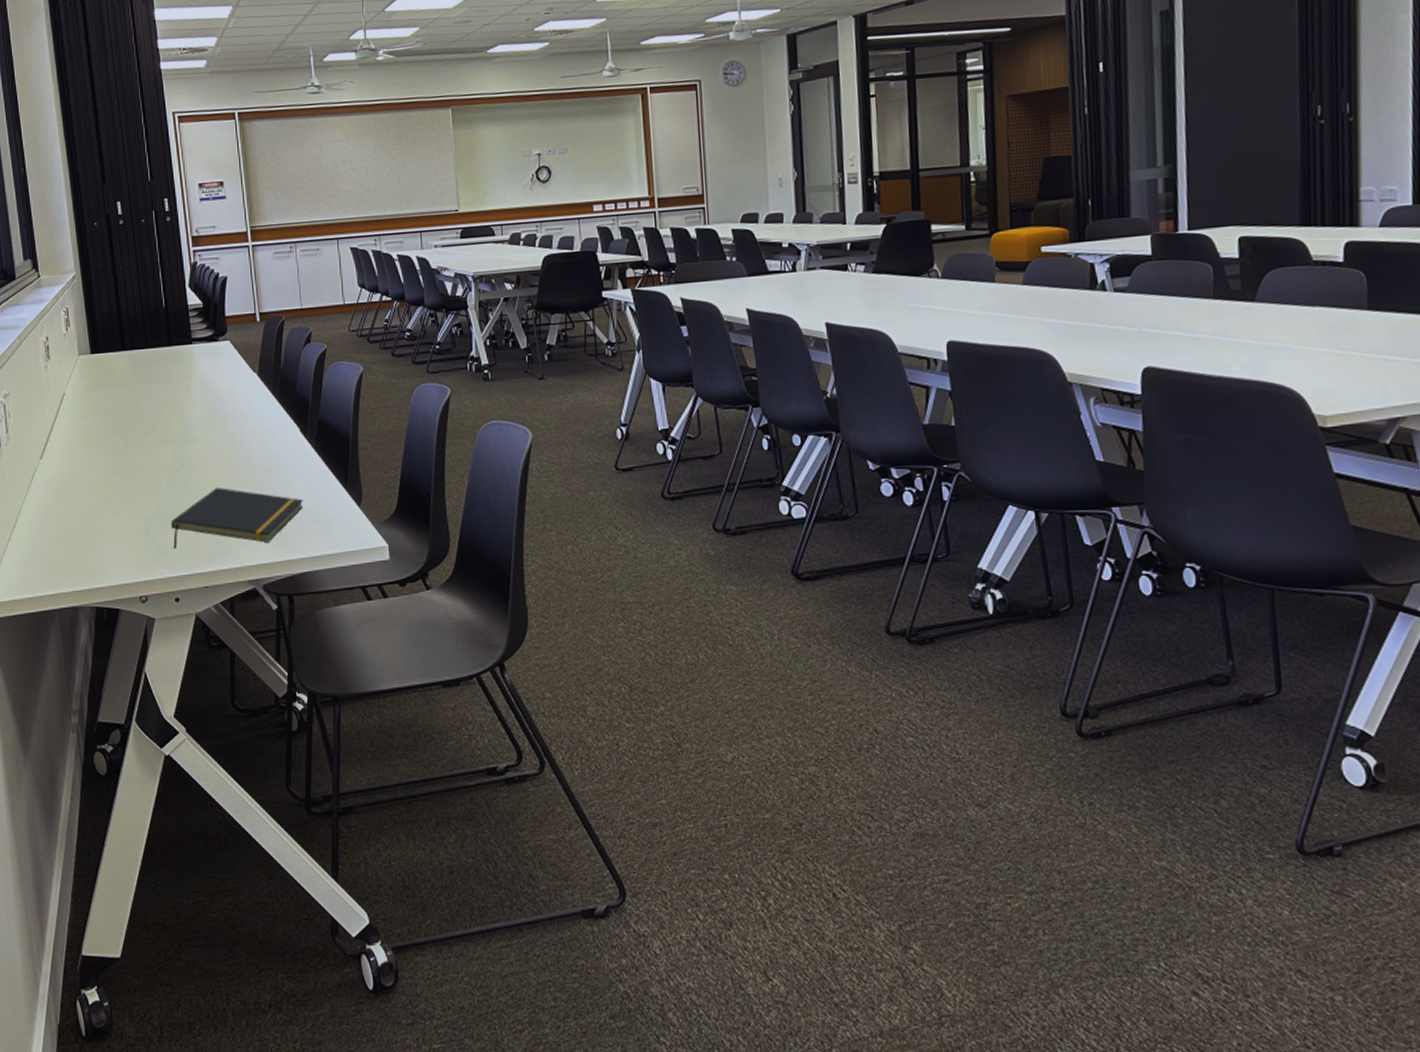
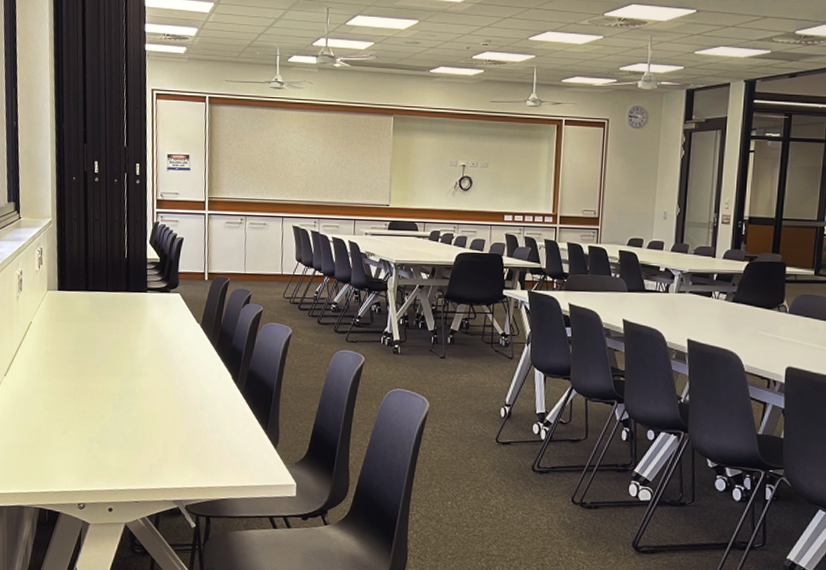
notepad: present [170,488,303,549] -> none [111,418,228,470]

